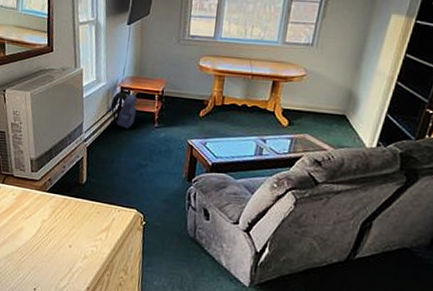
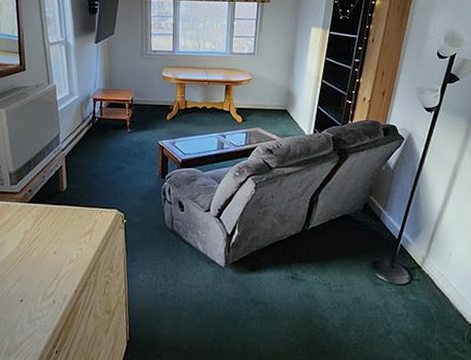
backpack: present [109,90,137,129] -> none [84,101,110,136]

